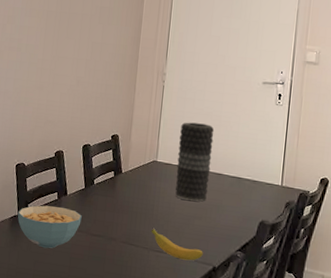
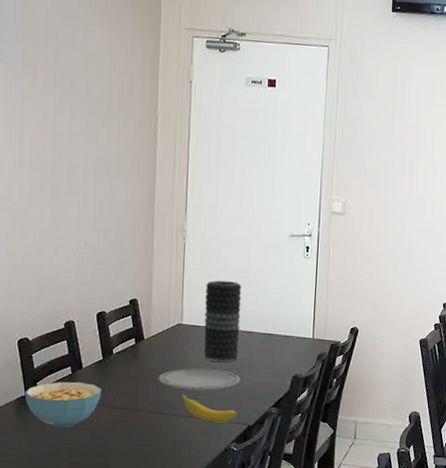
plate: none [132,203,209,228] -> present [158,367,241,390]

